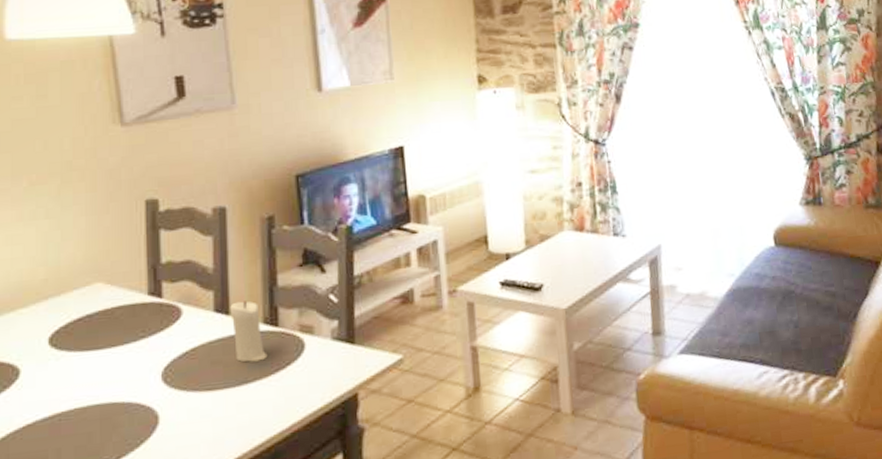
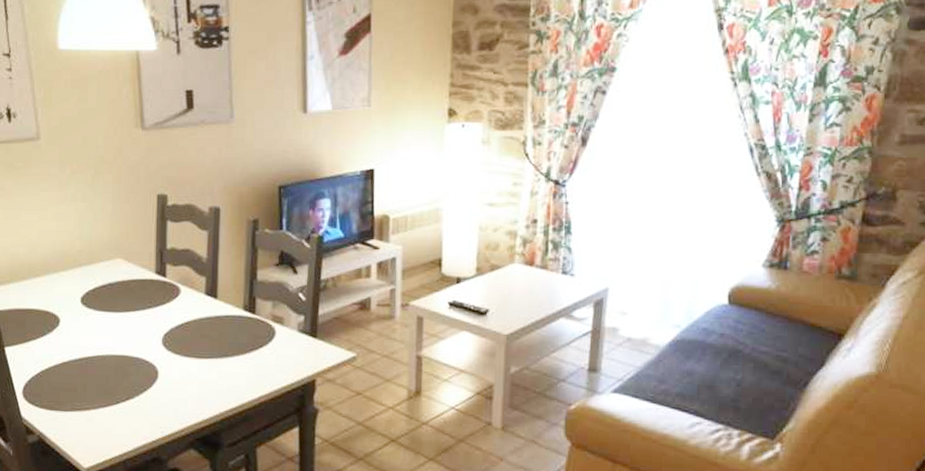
candle: present [230,301,268,363] -> none [218,288,245,340]

